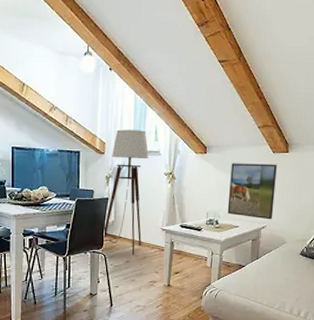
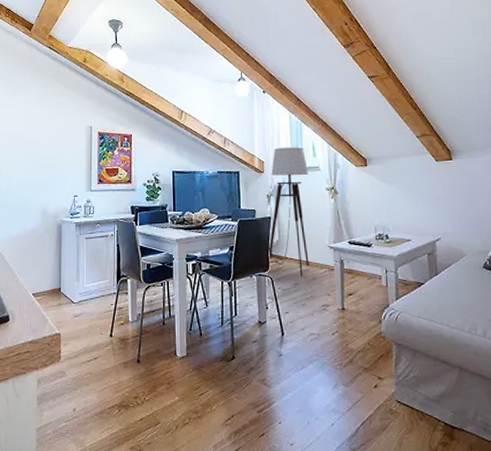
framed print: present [227,163,277,220] -> none [394,172,447,231]

